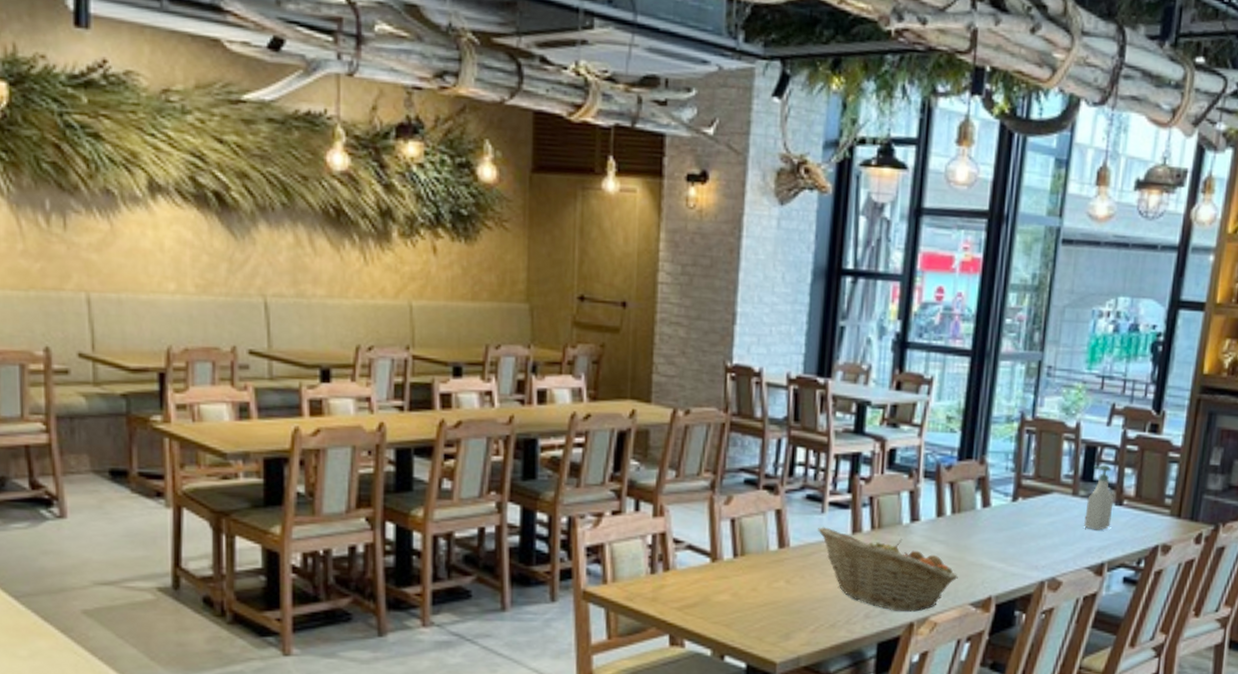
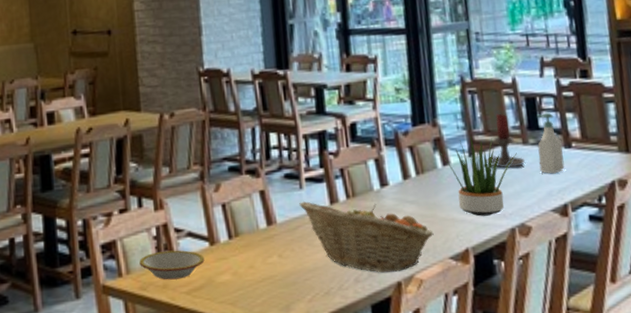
bowl: none [628,561,703,594] -> present [139,250,205,280]
potted plant: none [980,480,1064,565] -> present [437,137,517,217]
candle holder: none [1030,459,1070,519] -> present [486,113,525,168]

